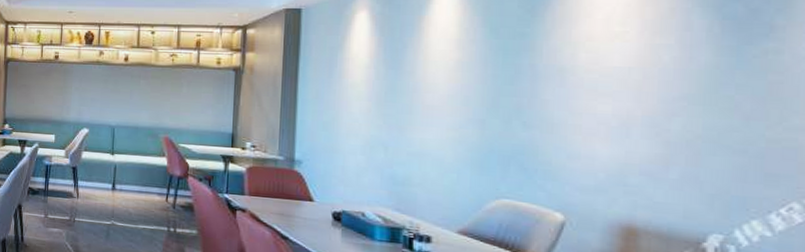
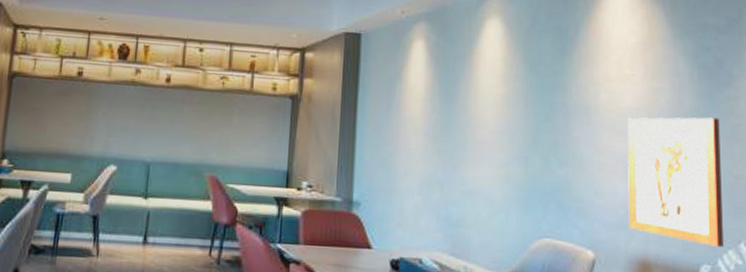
wall art: none [610,75,750,217] -> present [627,117,723,247]

